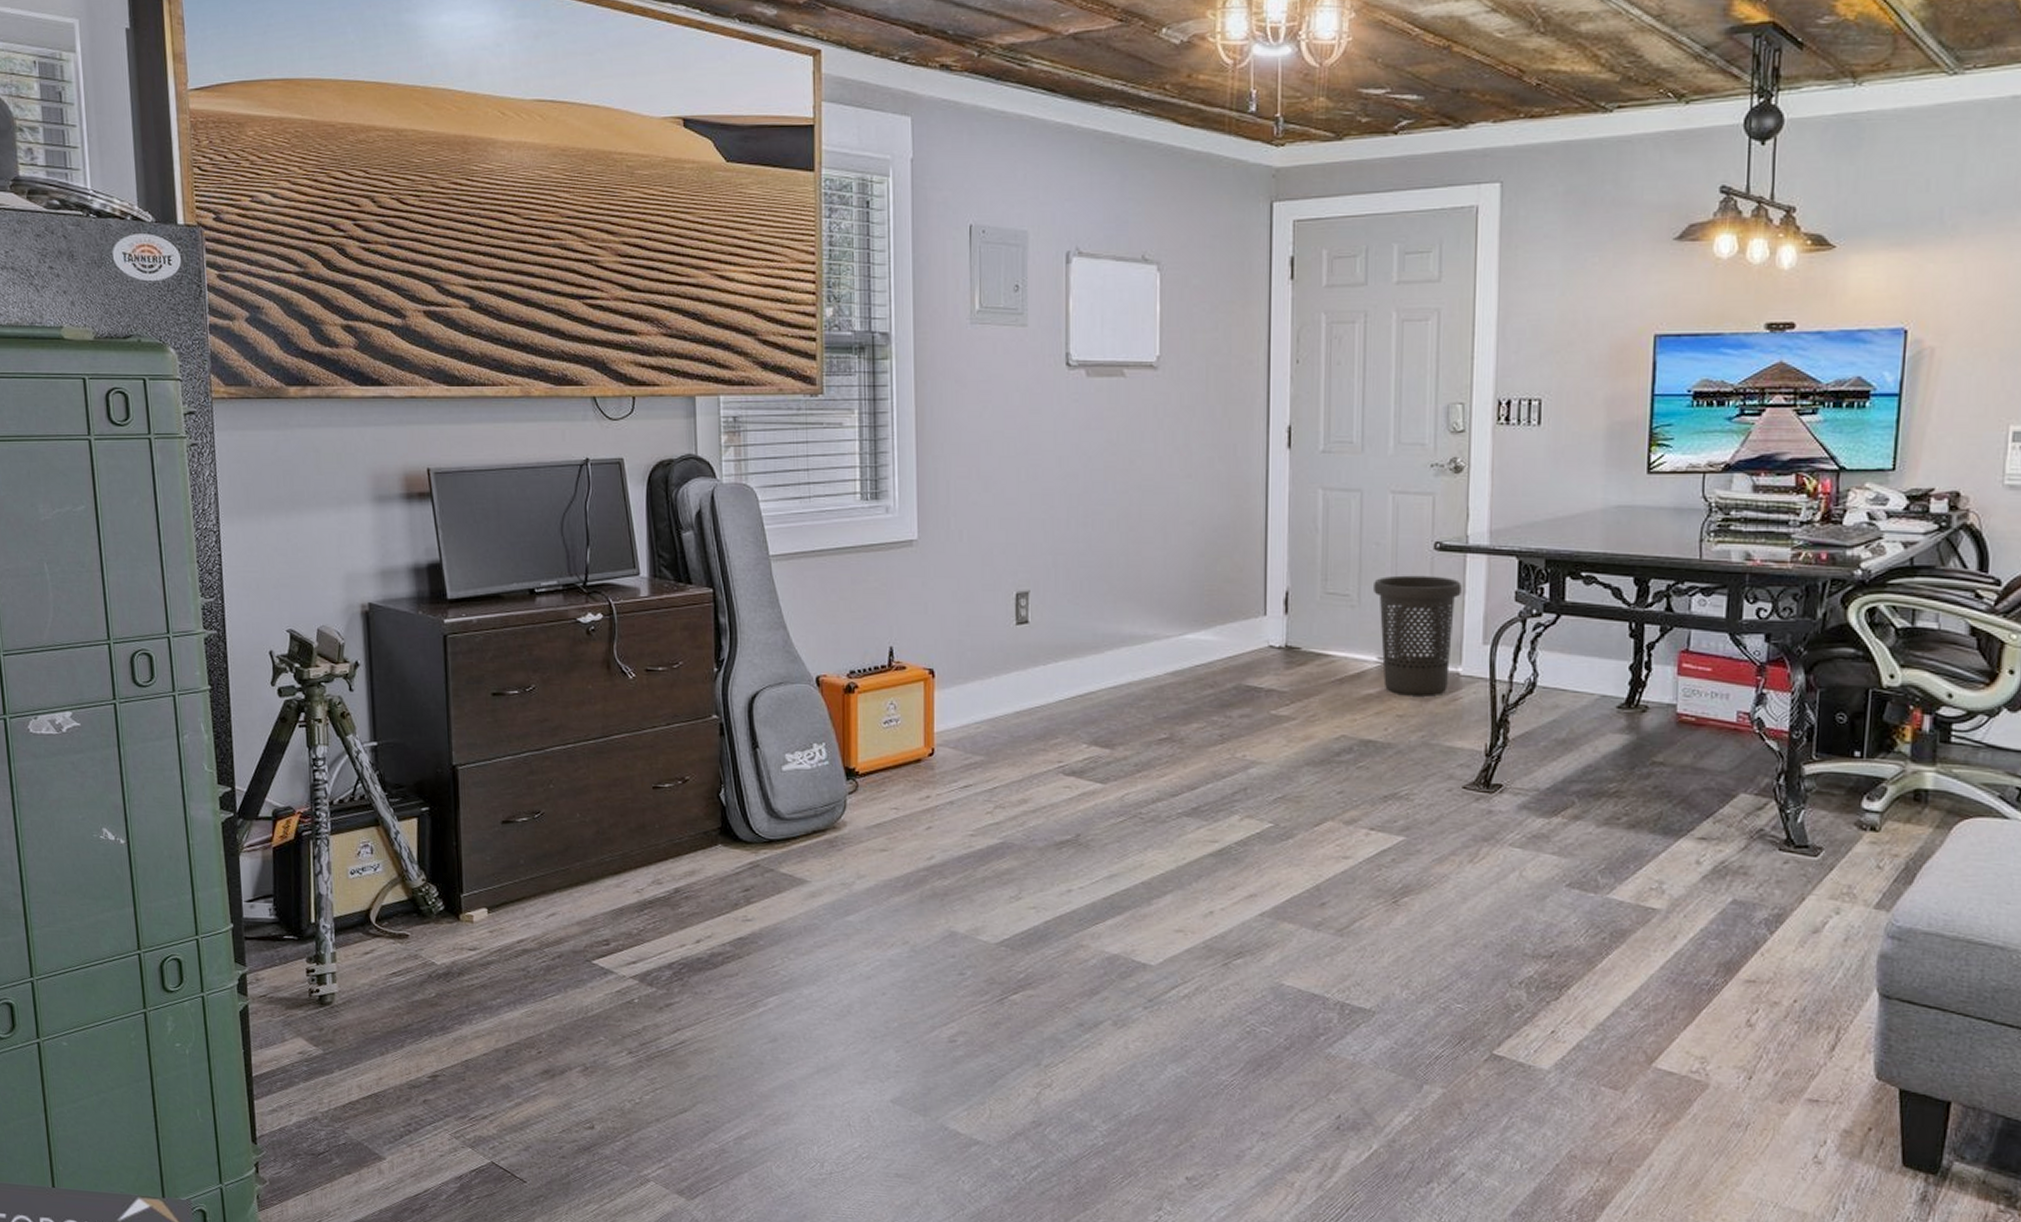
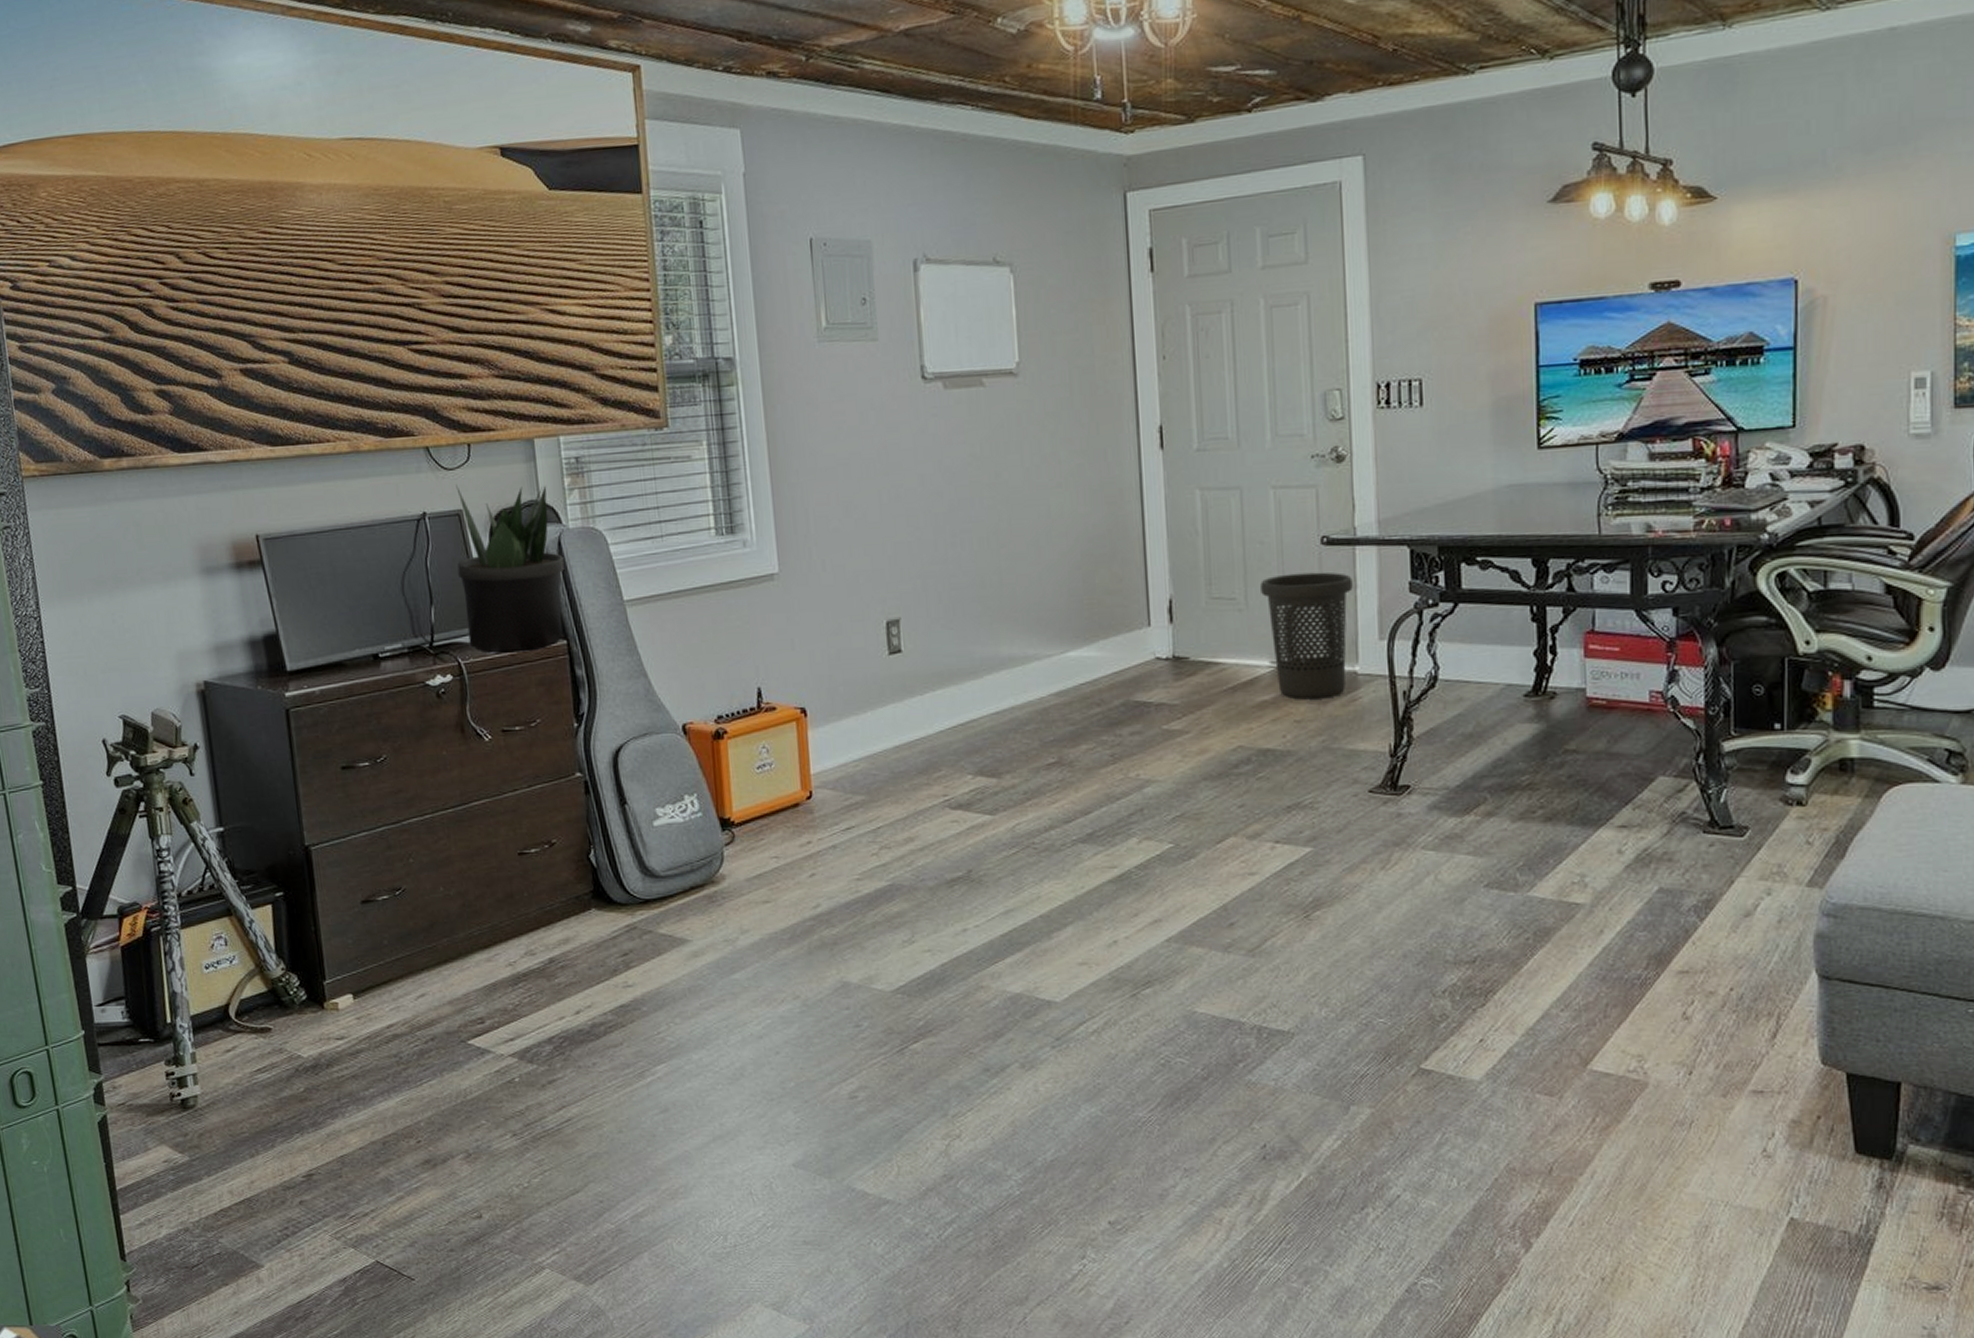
planter: none [615,434,716,598] -> present [456,484,565,654]

